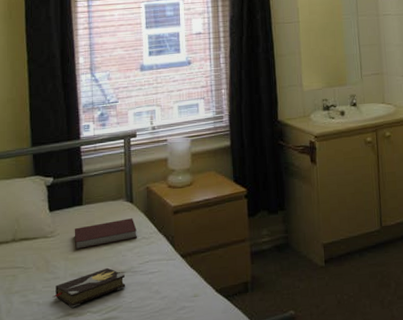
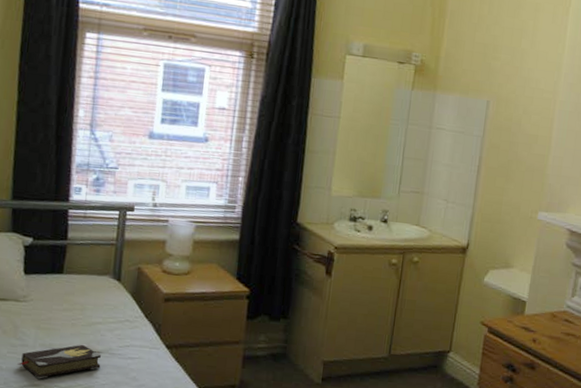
notebook: present [74,218,137,250] -> none [49,296,121,321]

